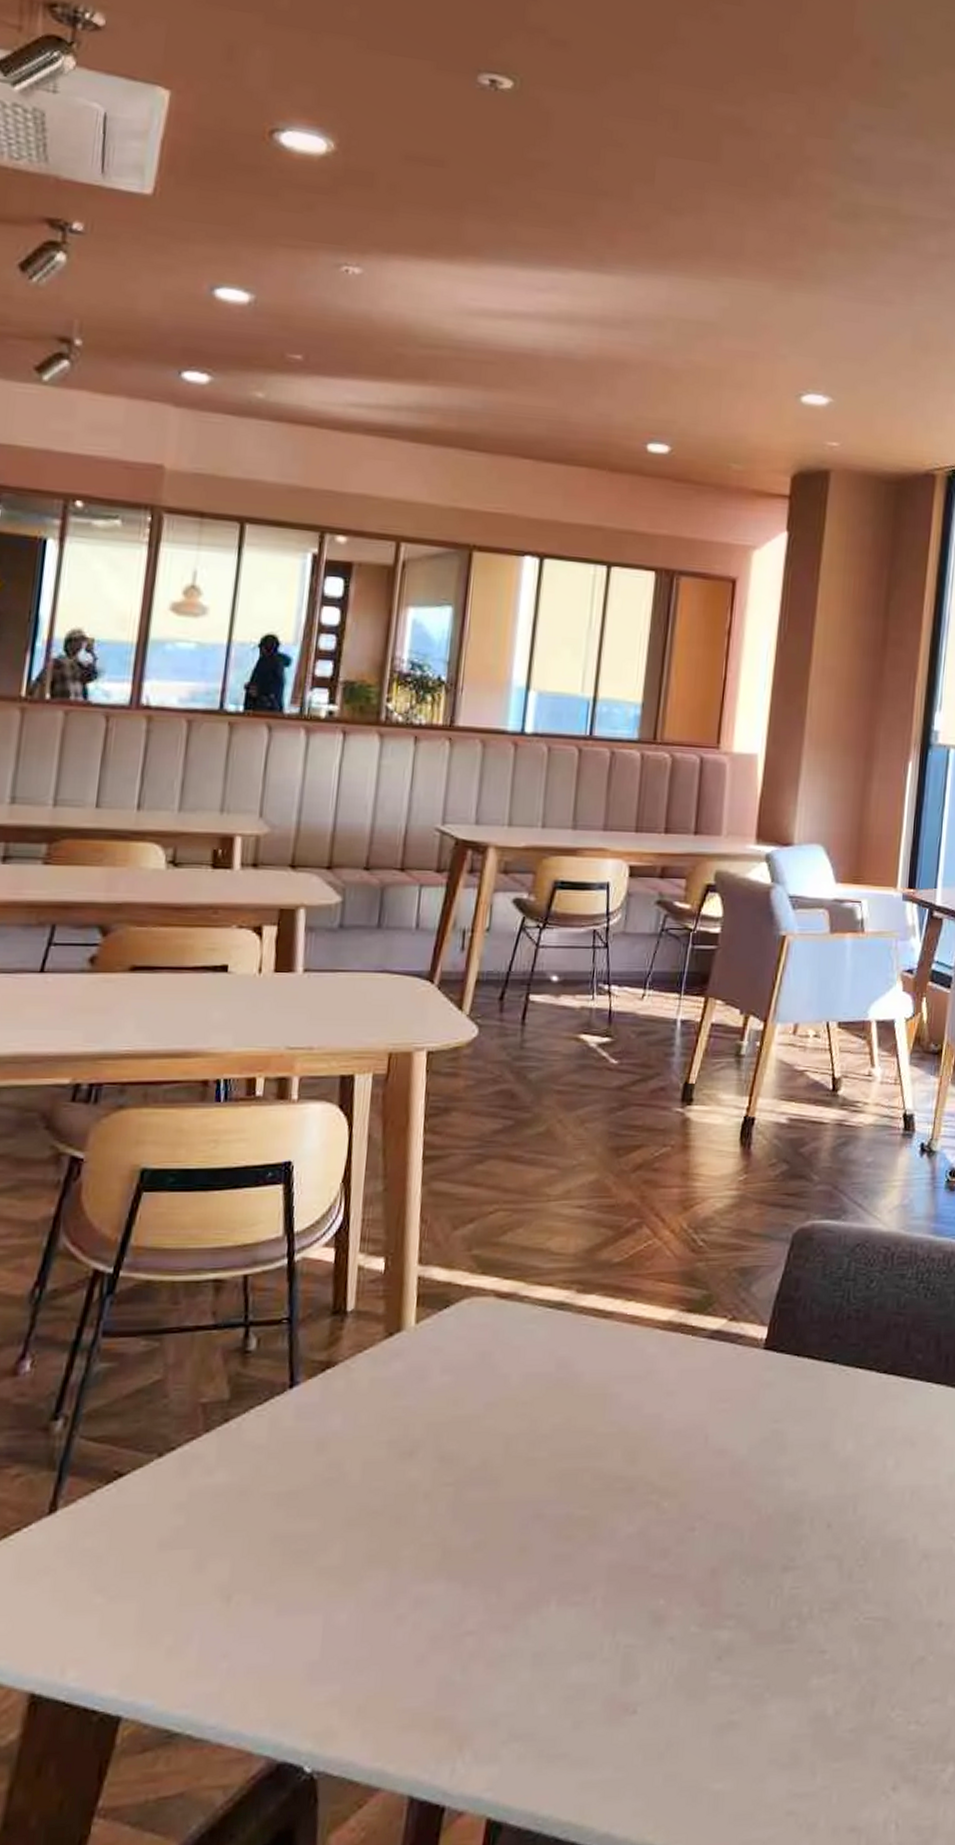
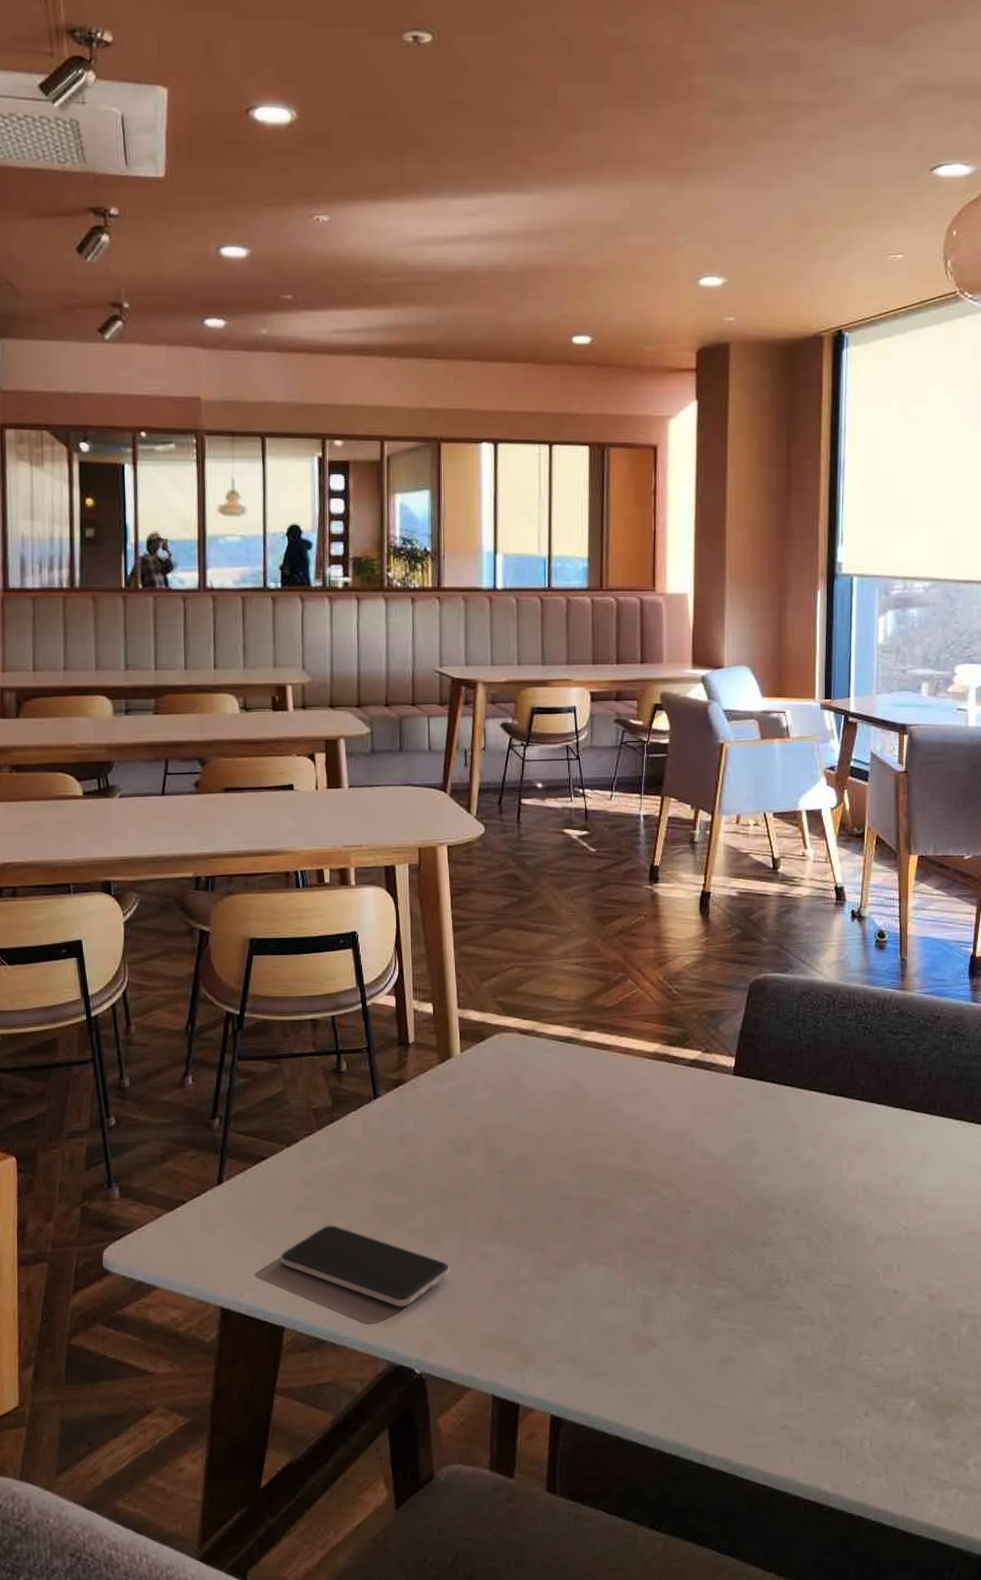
smartphone: none [127,1565,370,1679] -> present [280,1224,451,1307]

